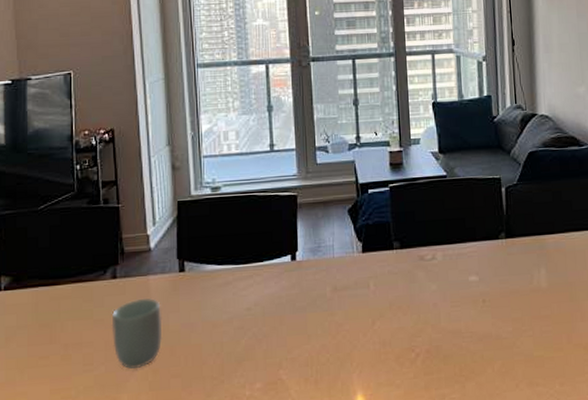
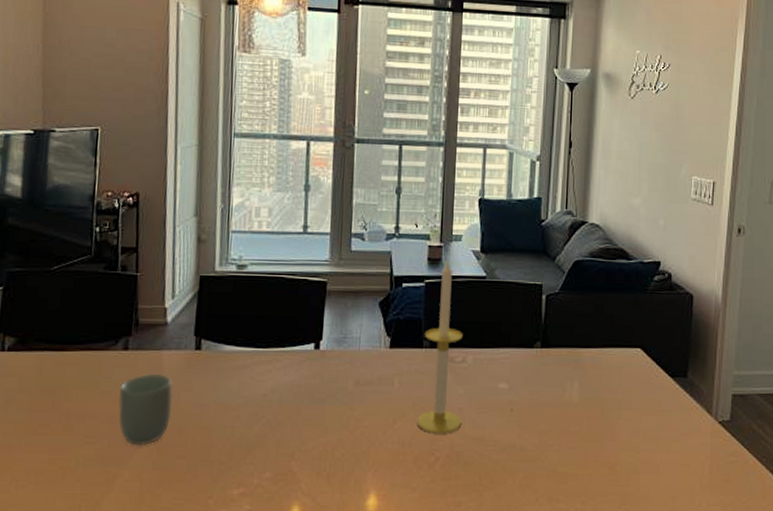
candle: none [393,163,437,331] -> present [417,259,464,434]

